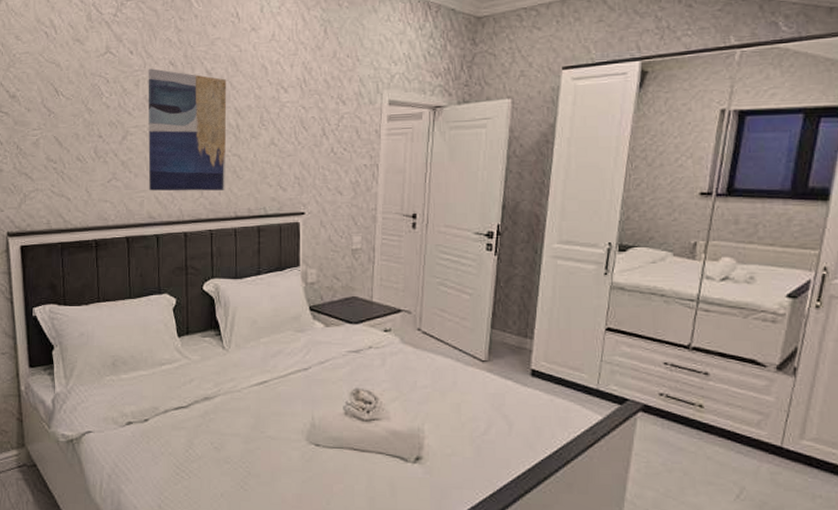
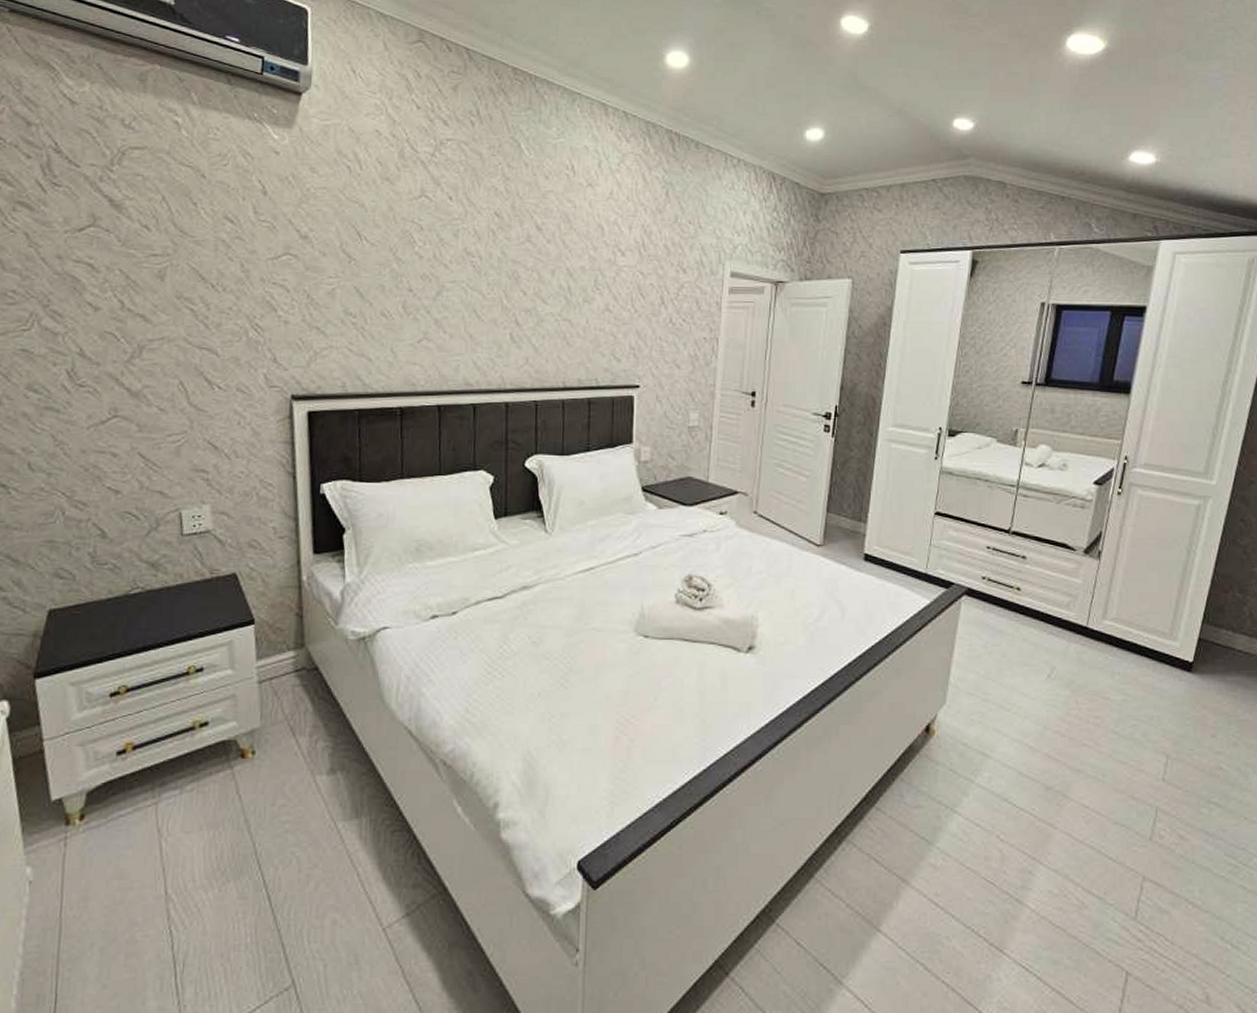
wall art: present [148,68,227,191] -> none [466,218,559,358]

